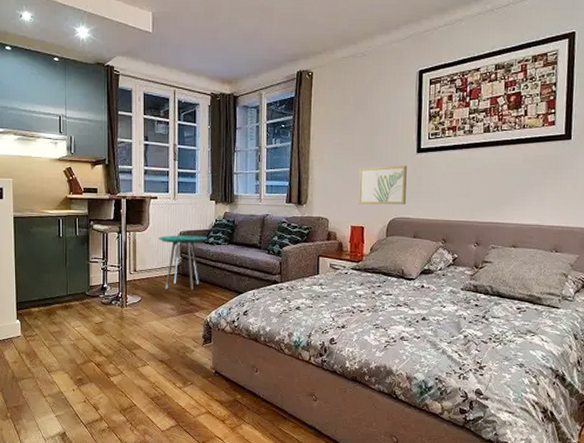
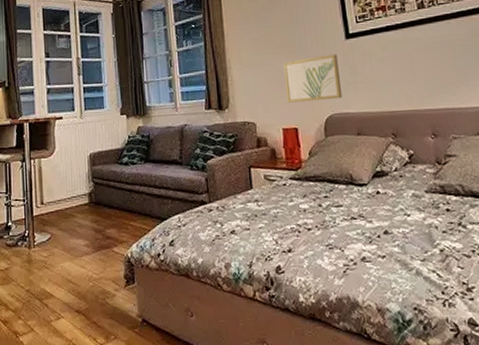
side table: present [158,235,207,290] -> none [66,155,120,222]

